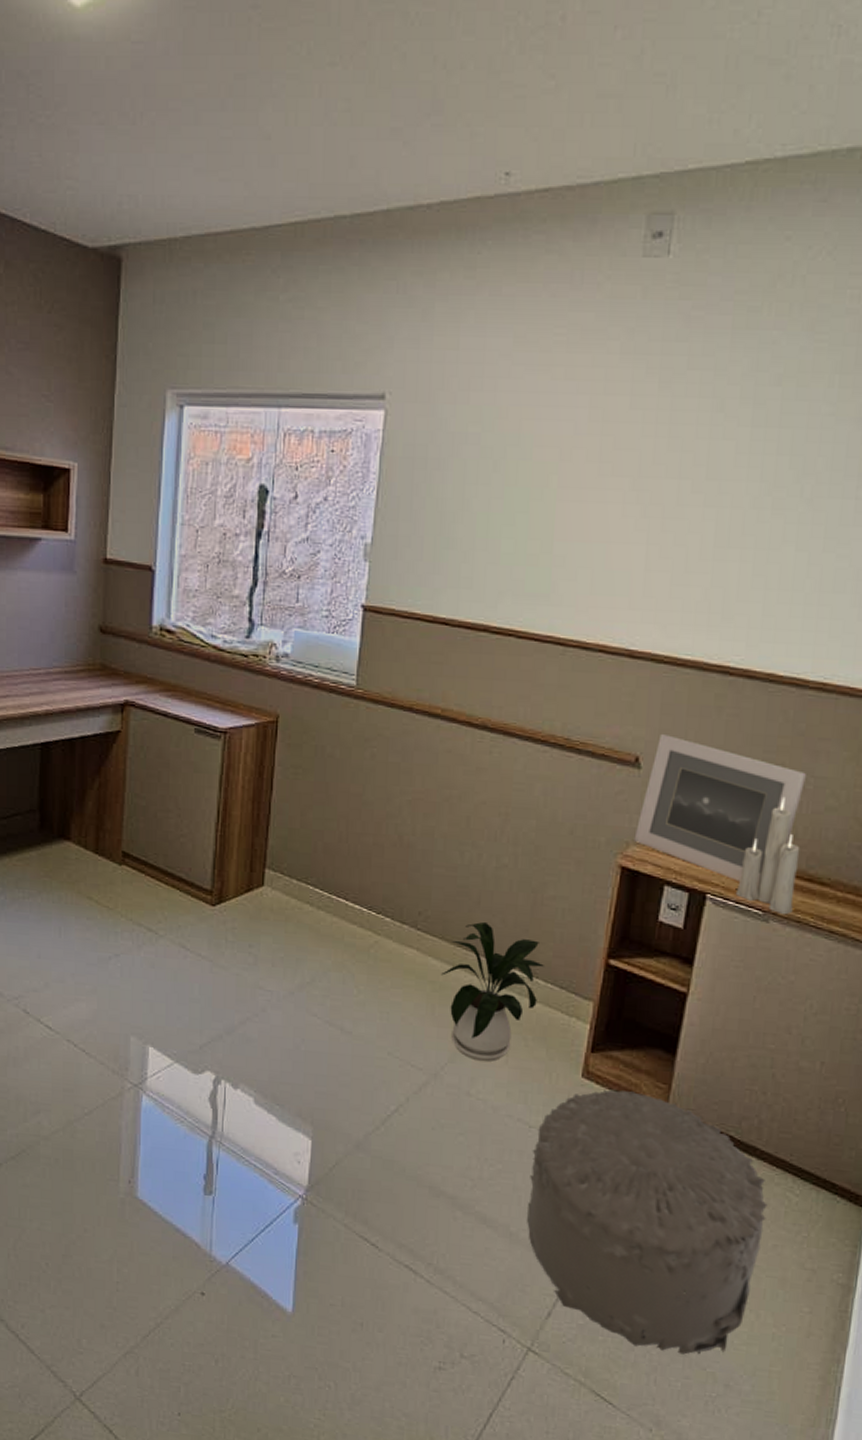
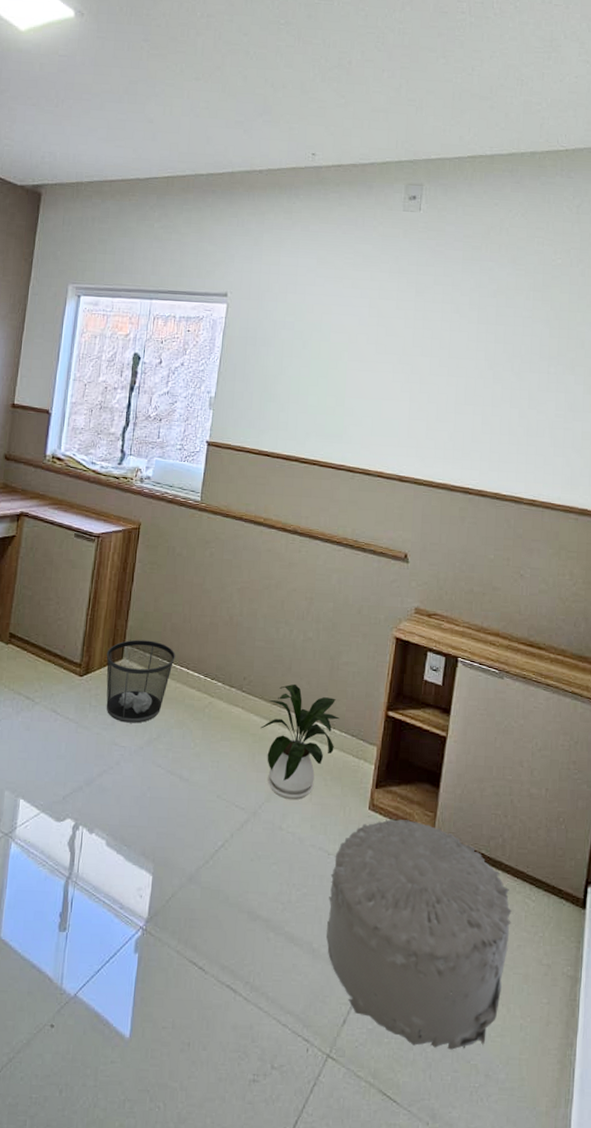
waste bin: none [243,862,330,964] -> present [106,639,175,724]
picture frame: present [634,733,806,889] -> none [405,536,524,653]
candle: present [735,798,800,916] -> none [479,584,523,673]

